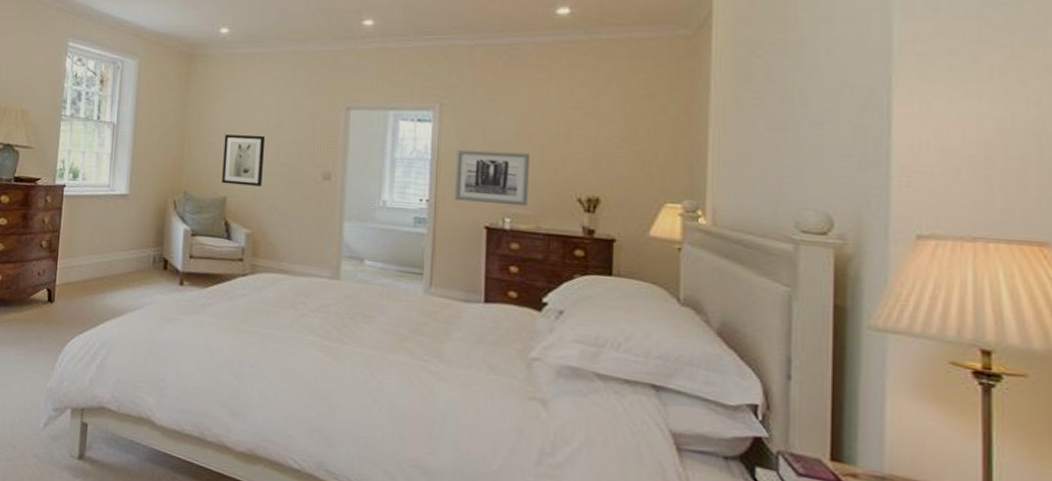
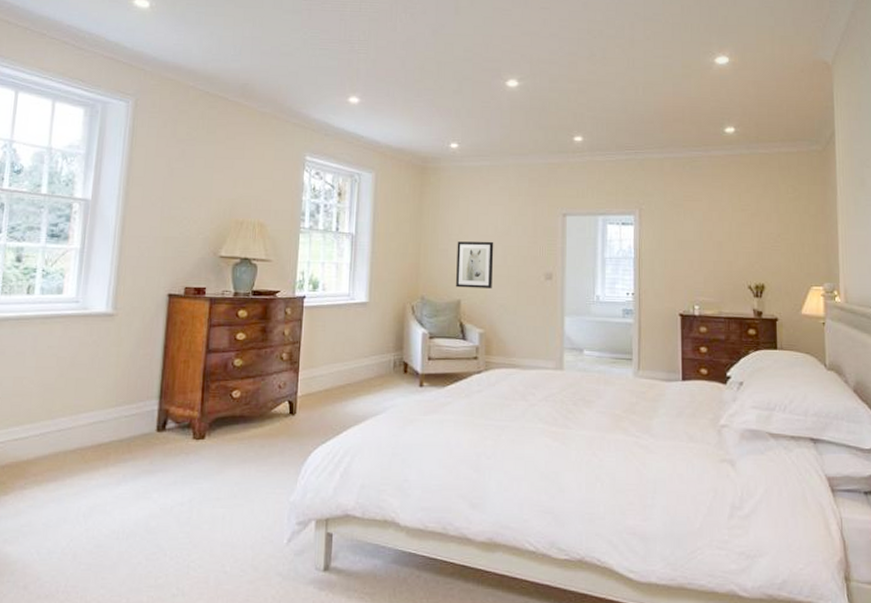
wall art: present [453,149,529,207] -> none [653,248,711,295]

